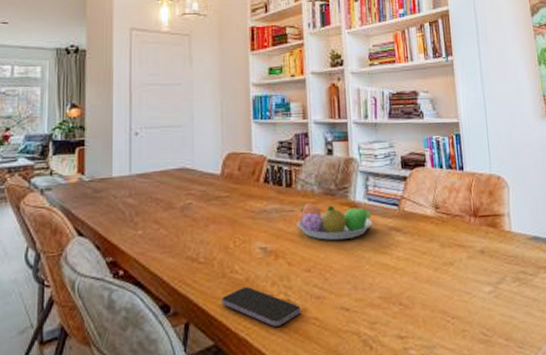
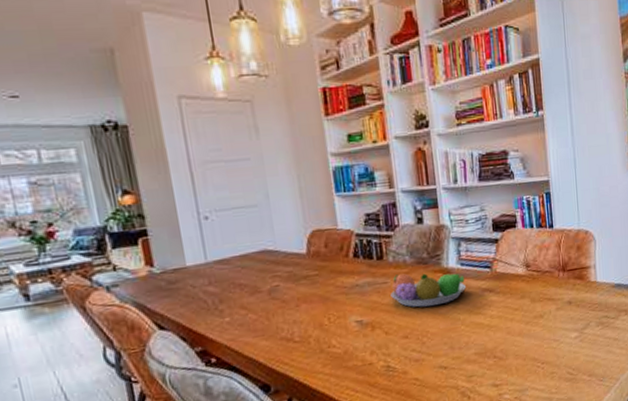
smartphone: present [221,287,301,327] -> none [321,358,402,391]

